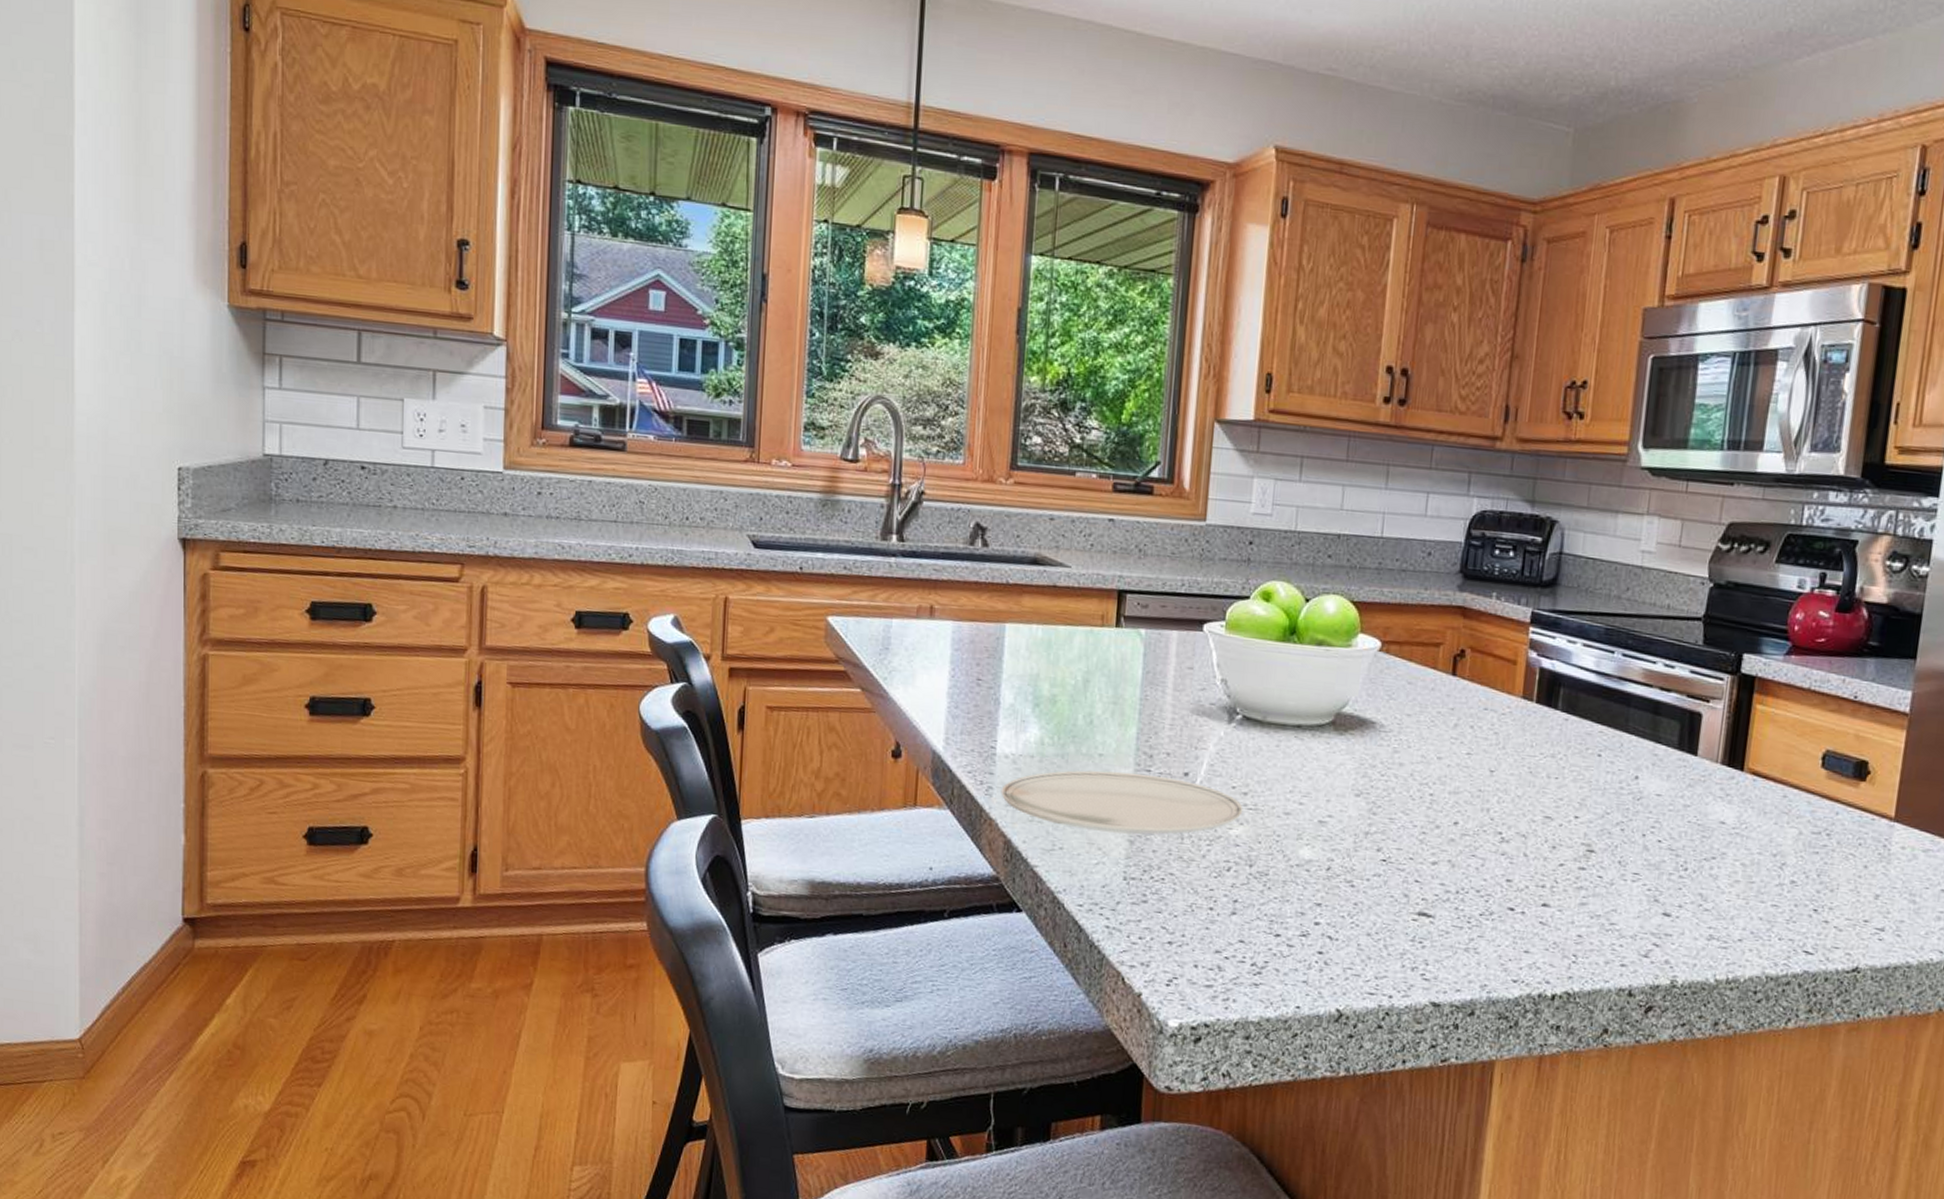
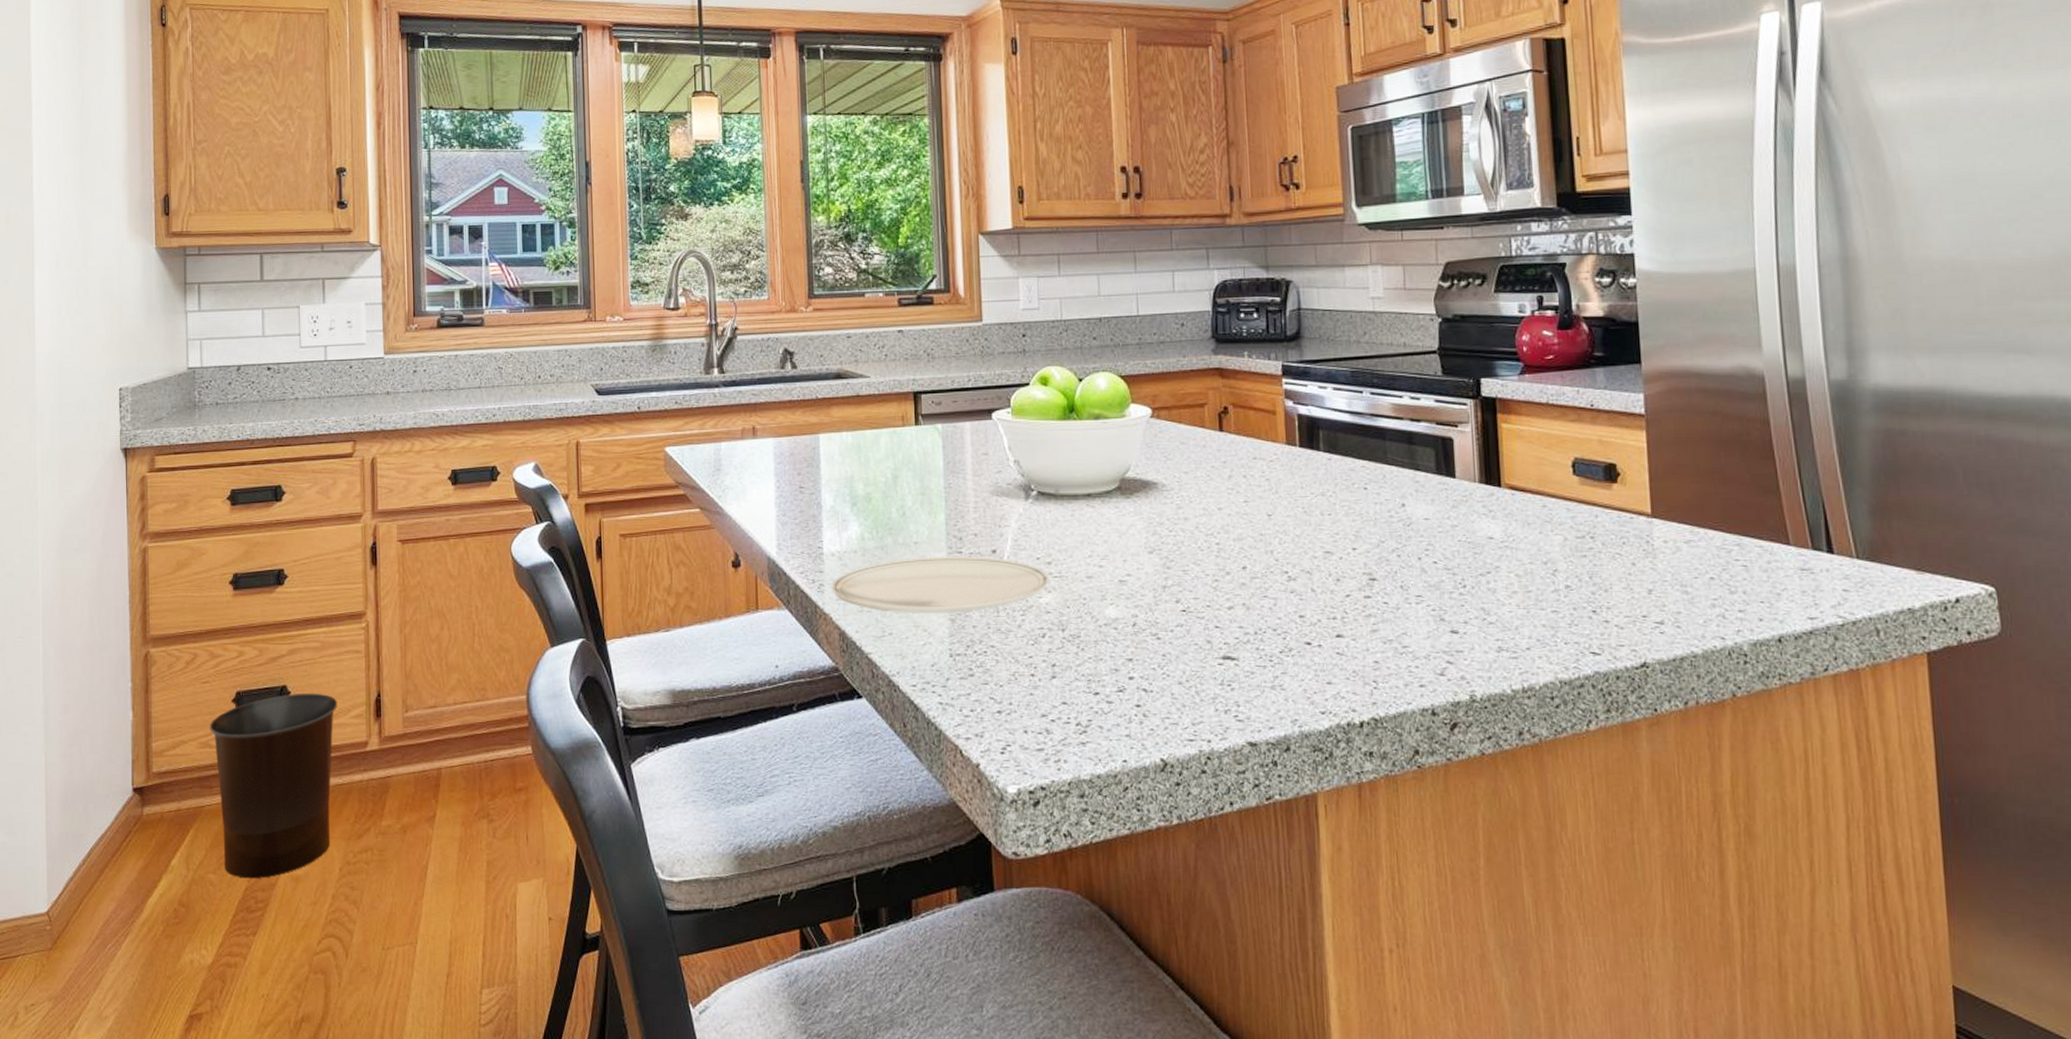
waste bin: none [276,836,427,1028] -> present [210,693,338,879]

